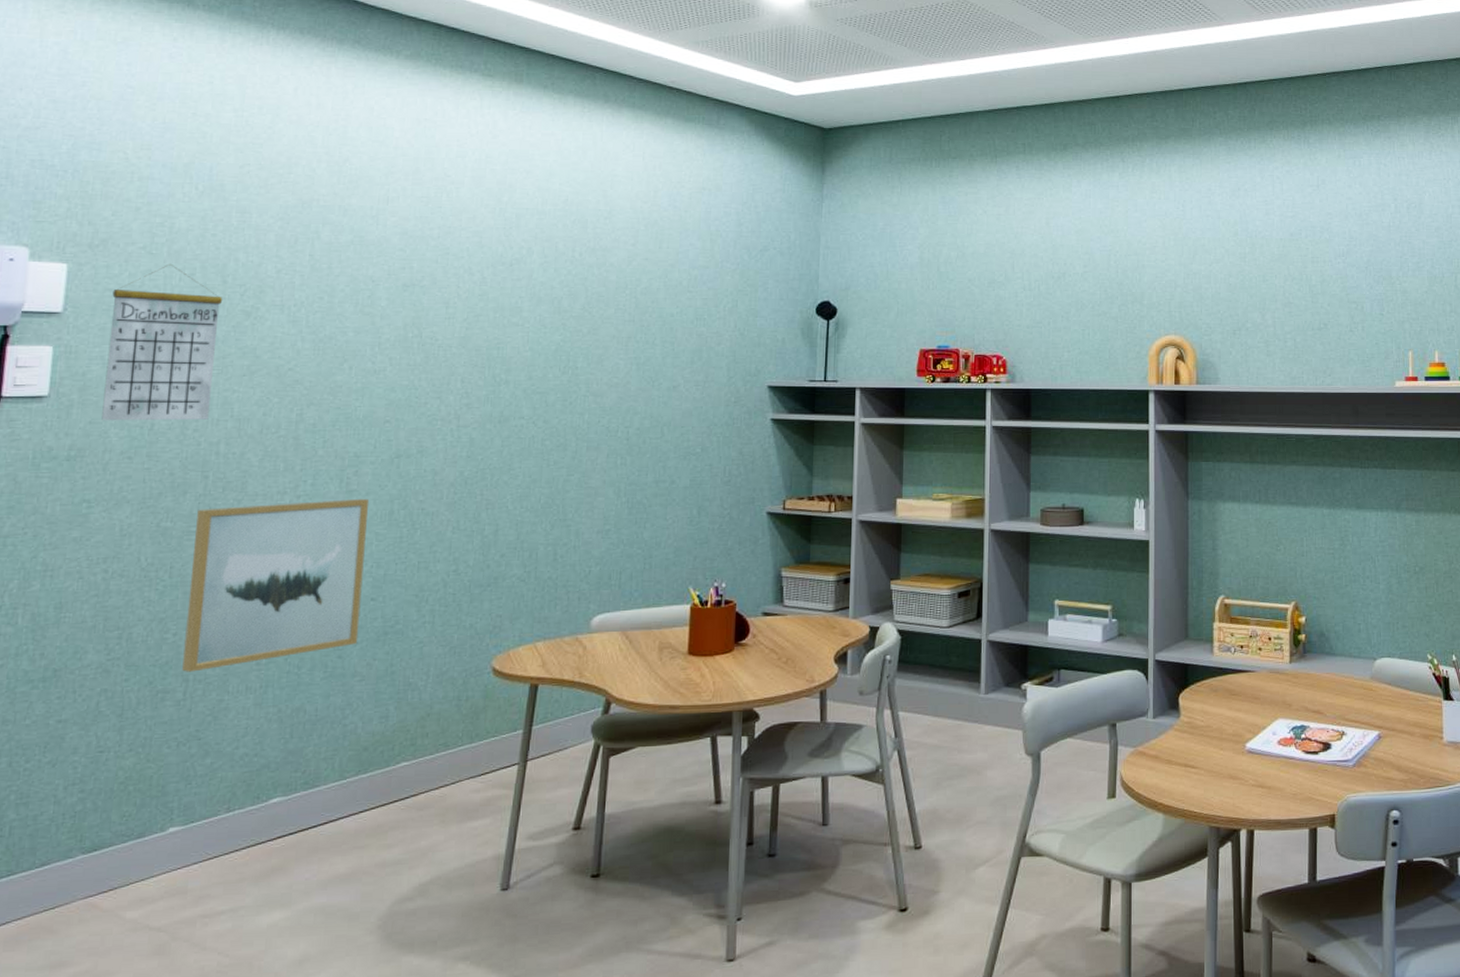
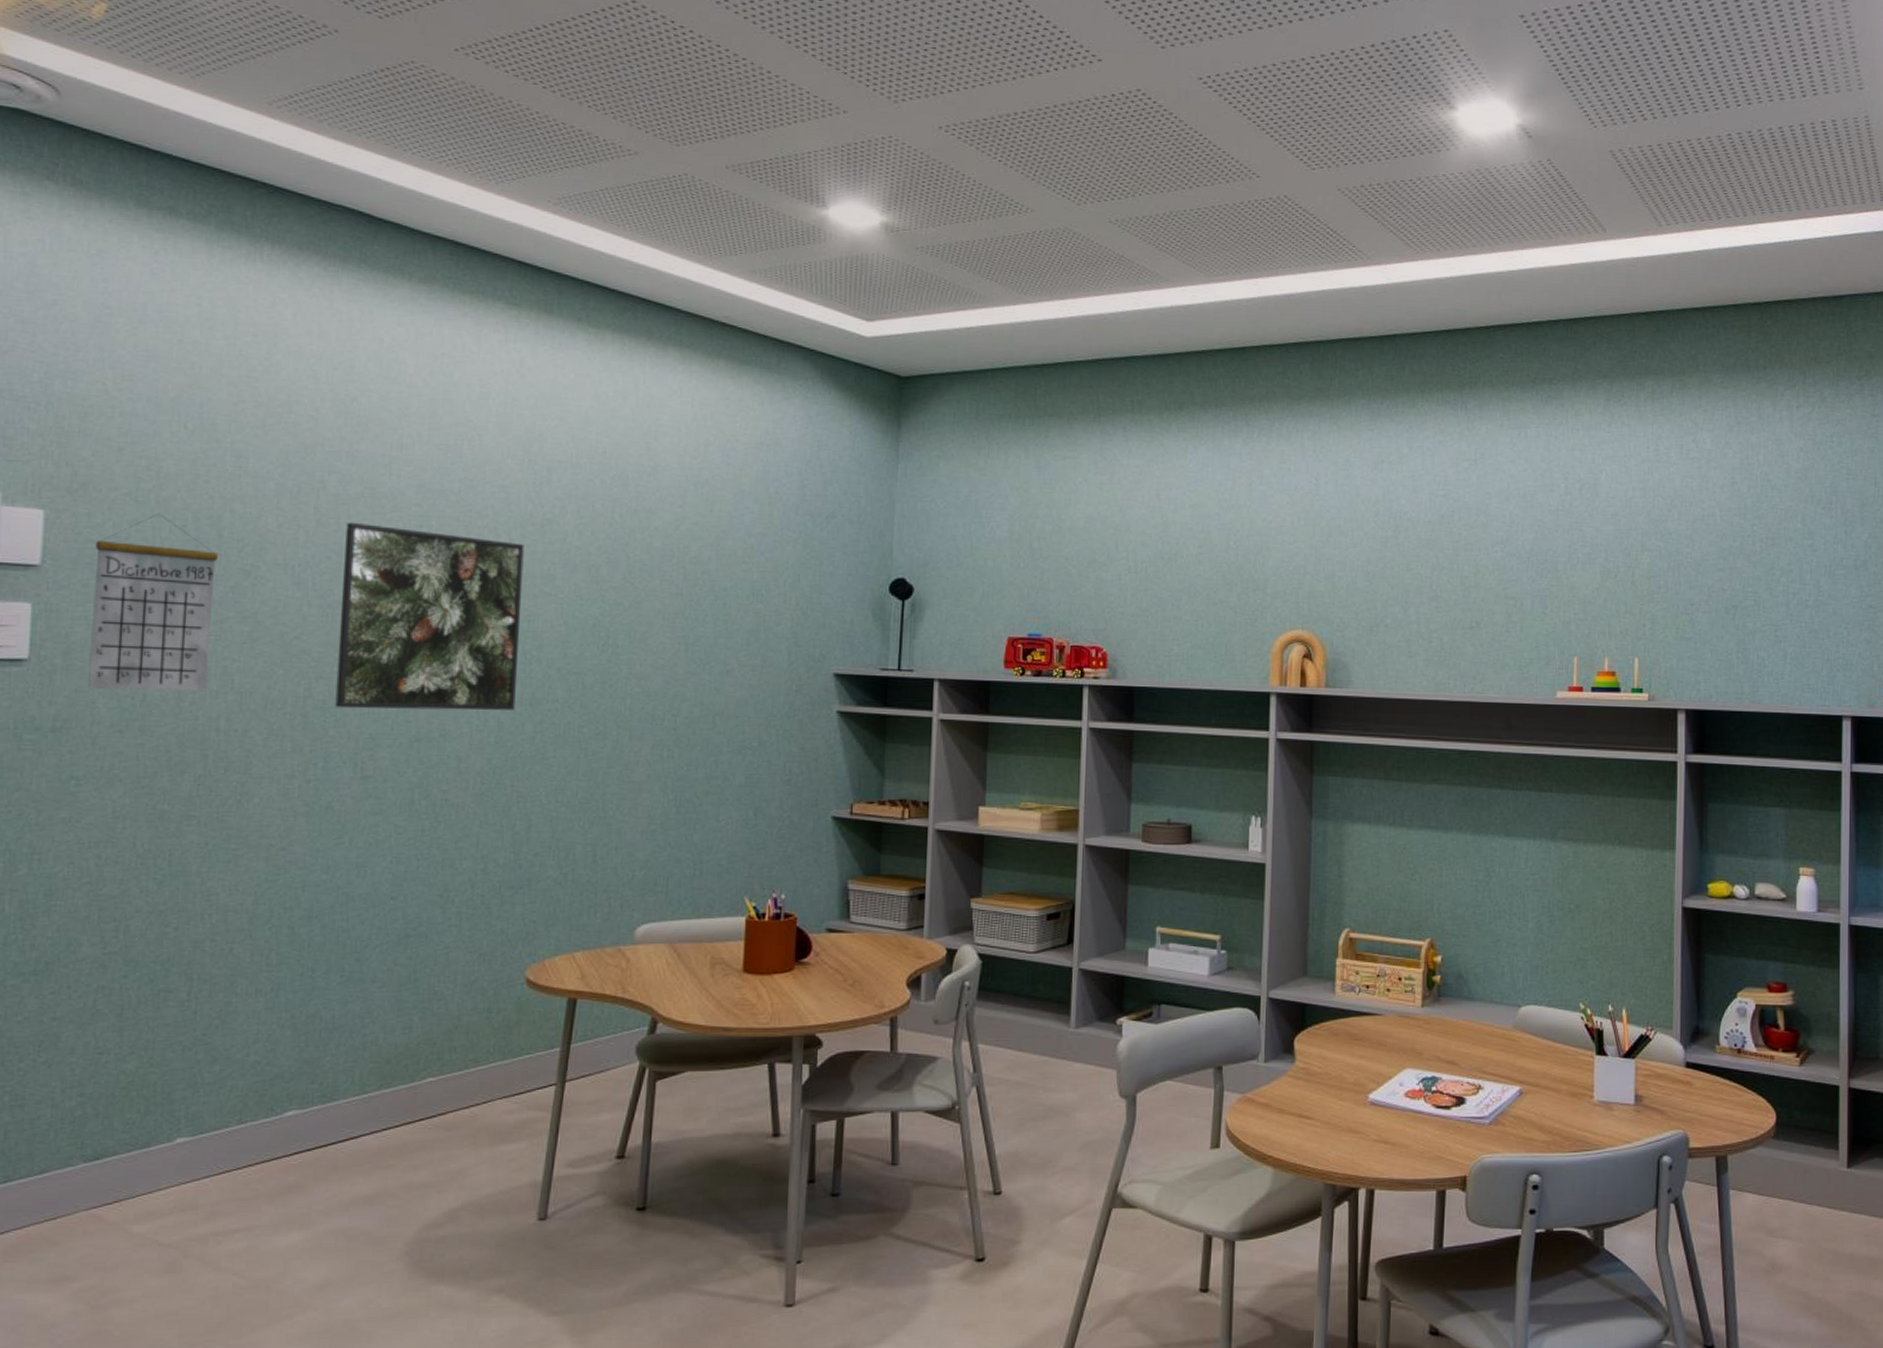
wall art: present [182,498,368,672] -> none [185,785,386,971]
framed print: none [324,266,495,431] -> present [335,522,525,711]

